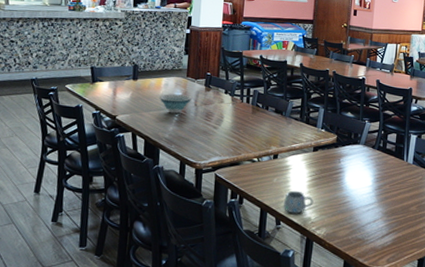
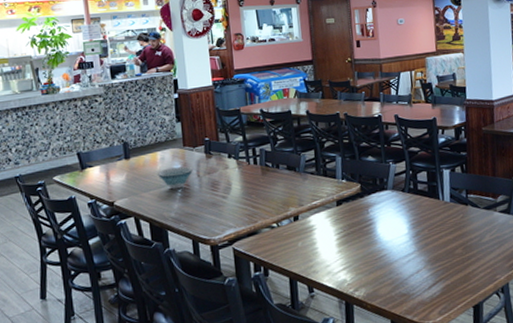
mug: present [284,190,314,214] -> none [313,251,347,278]

